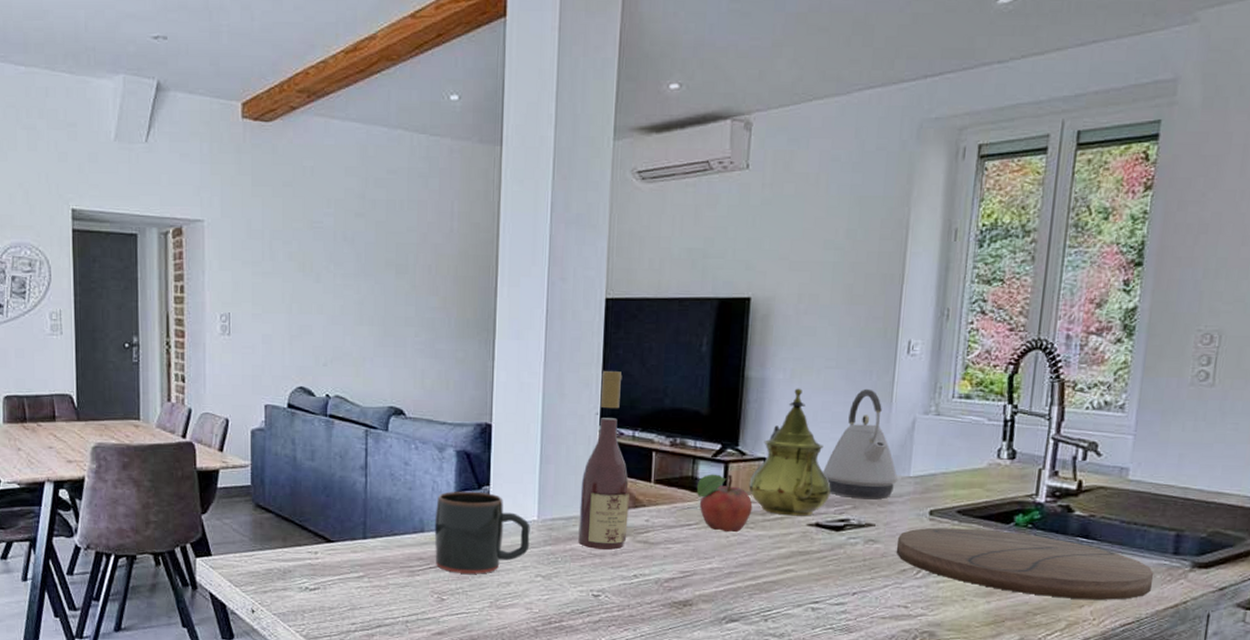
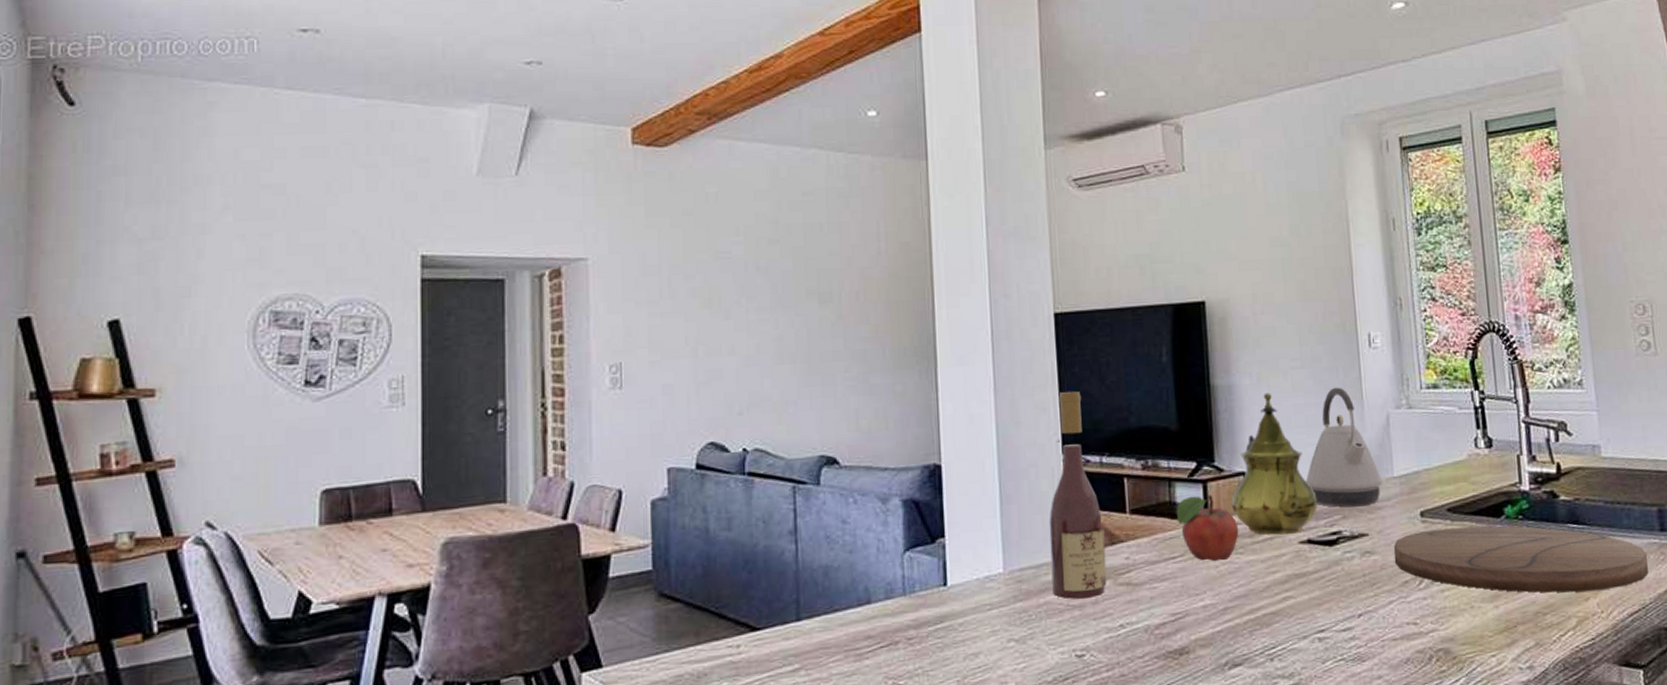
mug: present [434,491,530,574] -> none [882,546,998,650]

